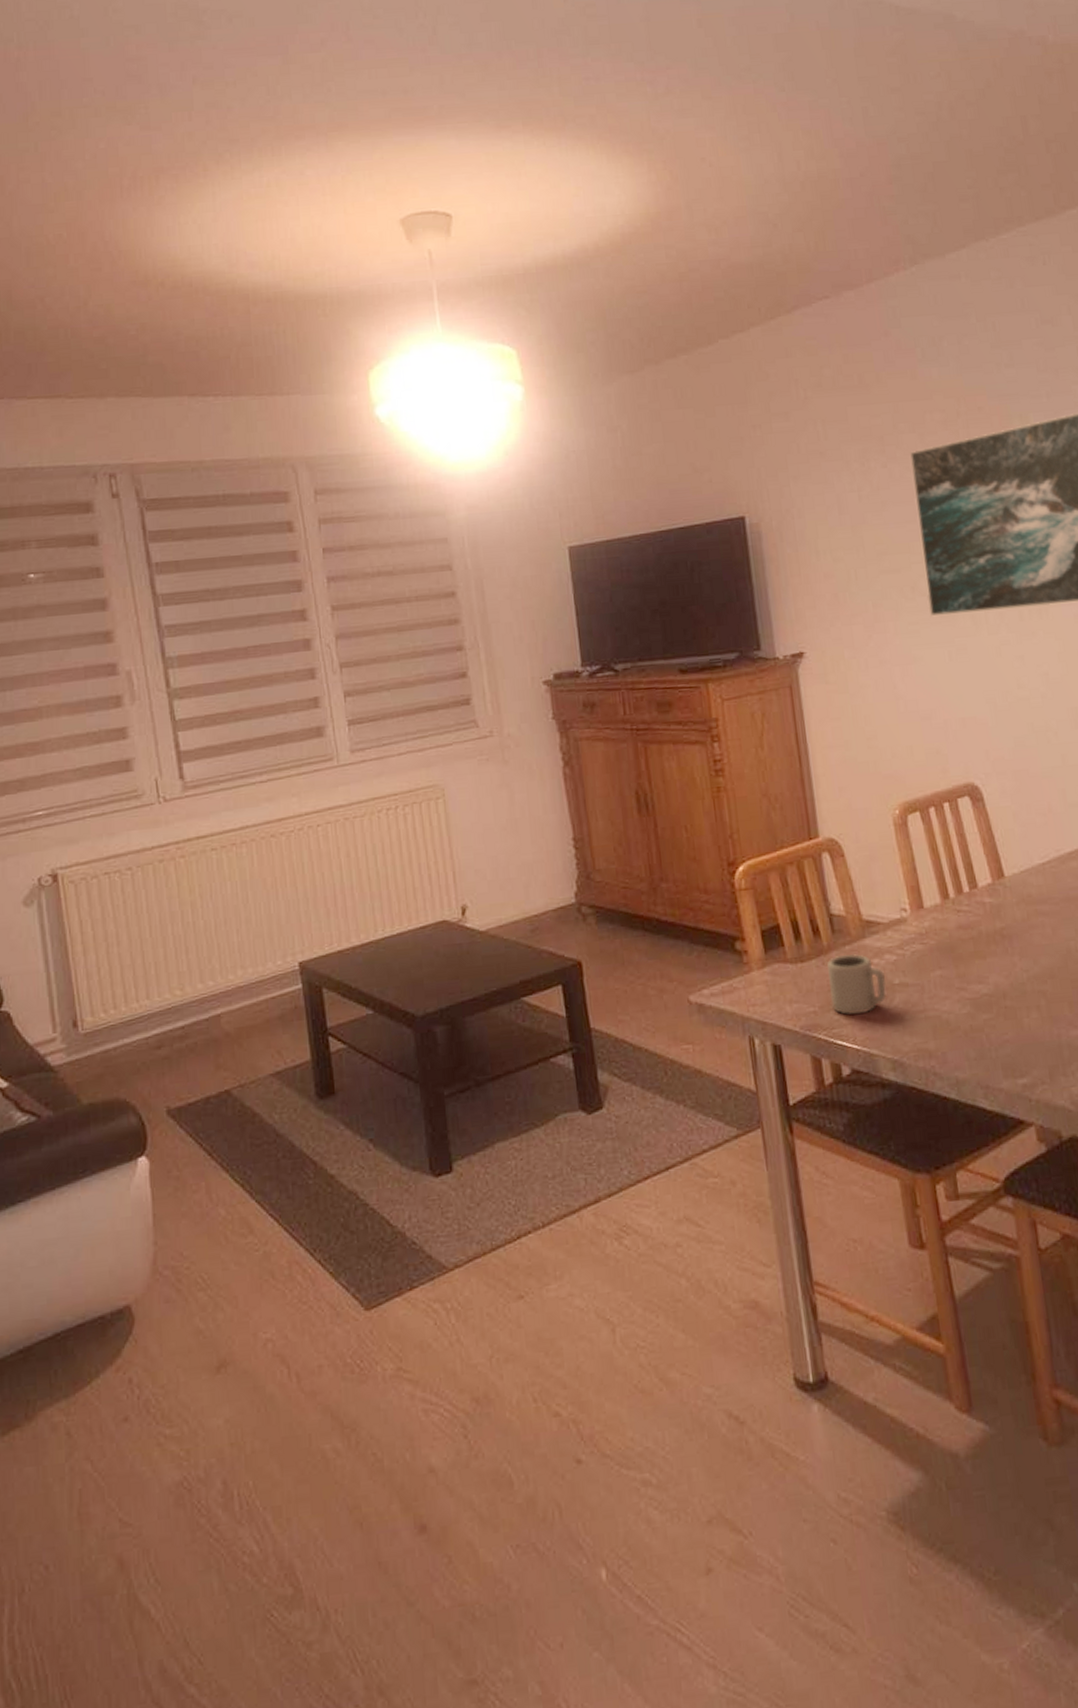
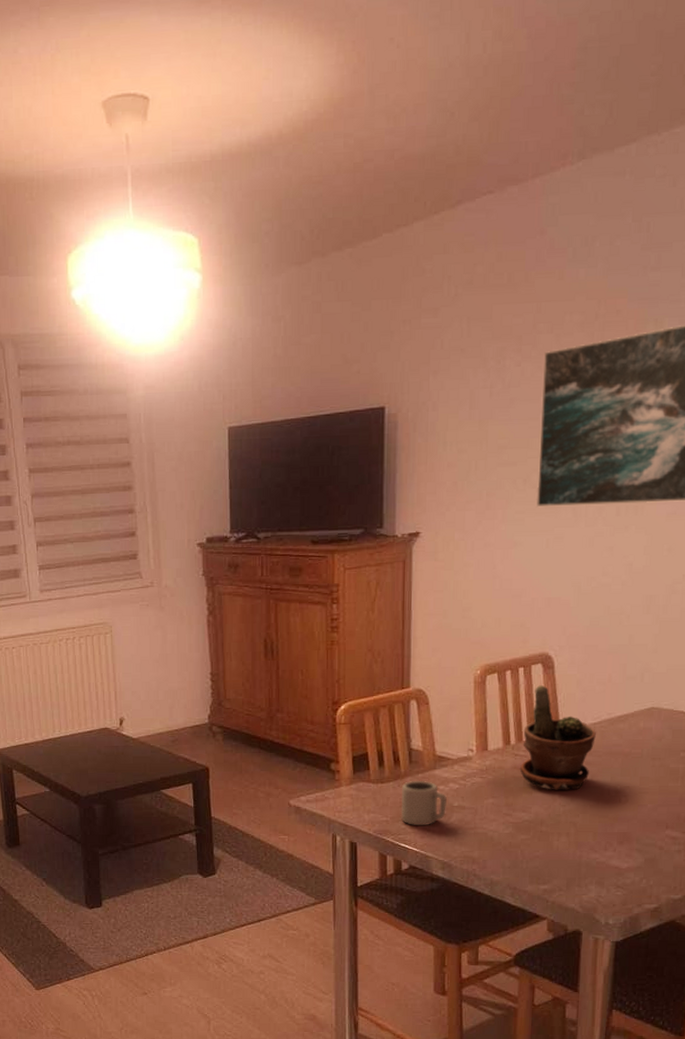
potted plant: none [961,822,1049,952] -> present [519,685,596,791]

